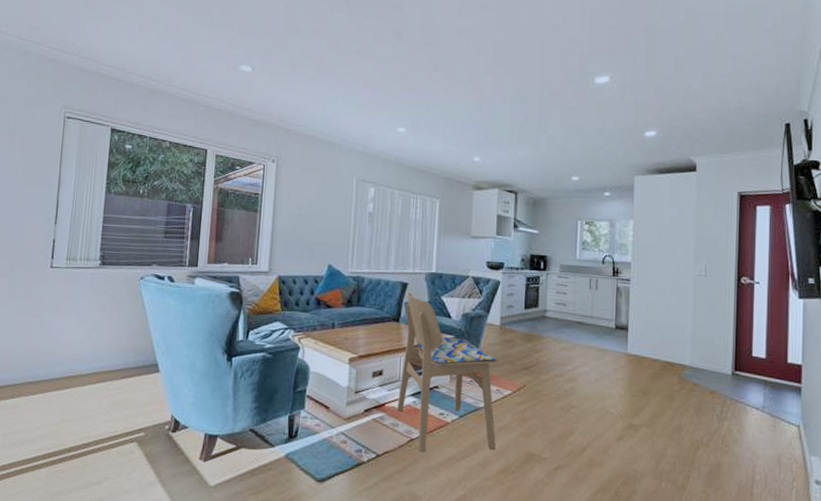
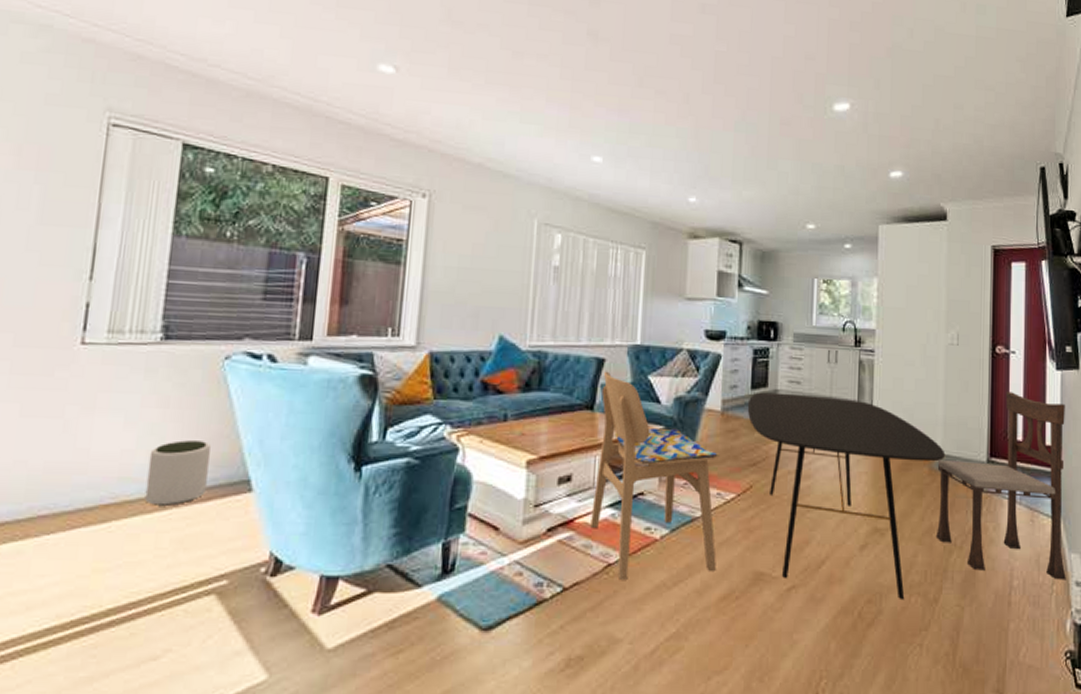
plant pot: none [91,335,132,380] -> present [144,440,211,506]
dining table: none [521,311,694,485] -> present [747,392,946,600]
dining chair: none [684,316,807,479] -> present [935,391,1066,580]

